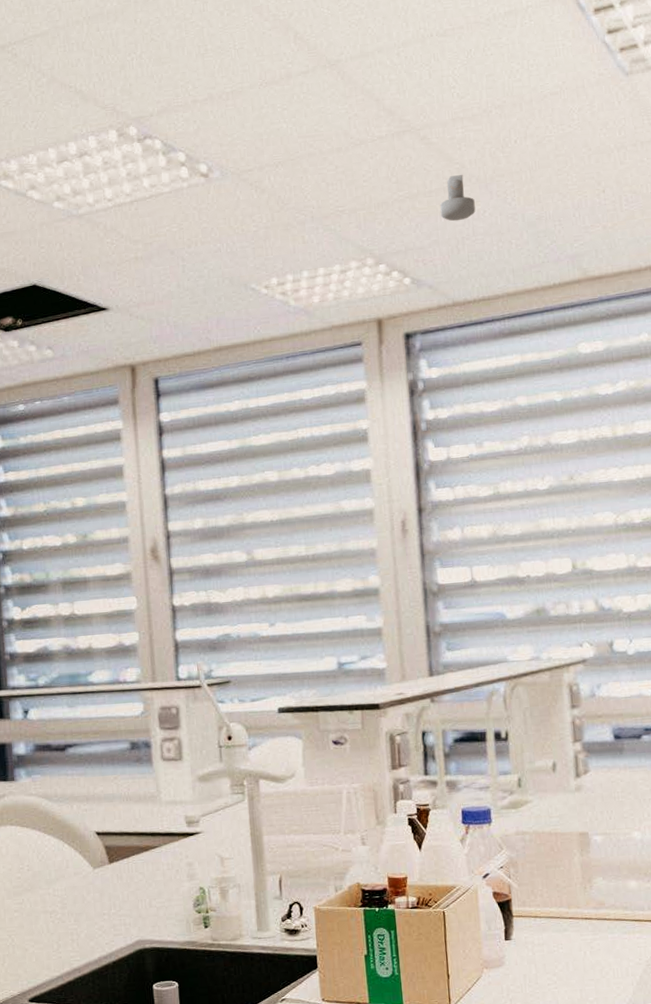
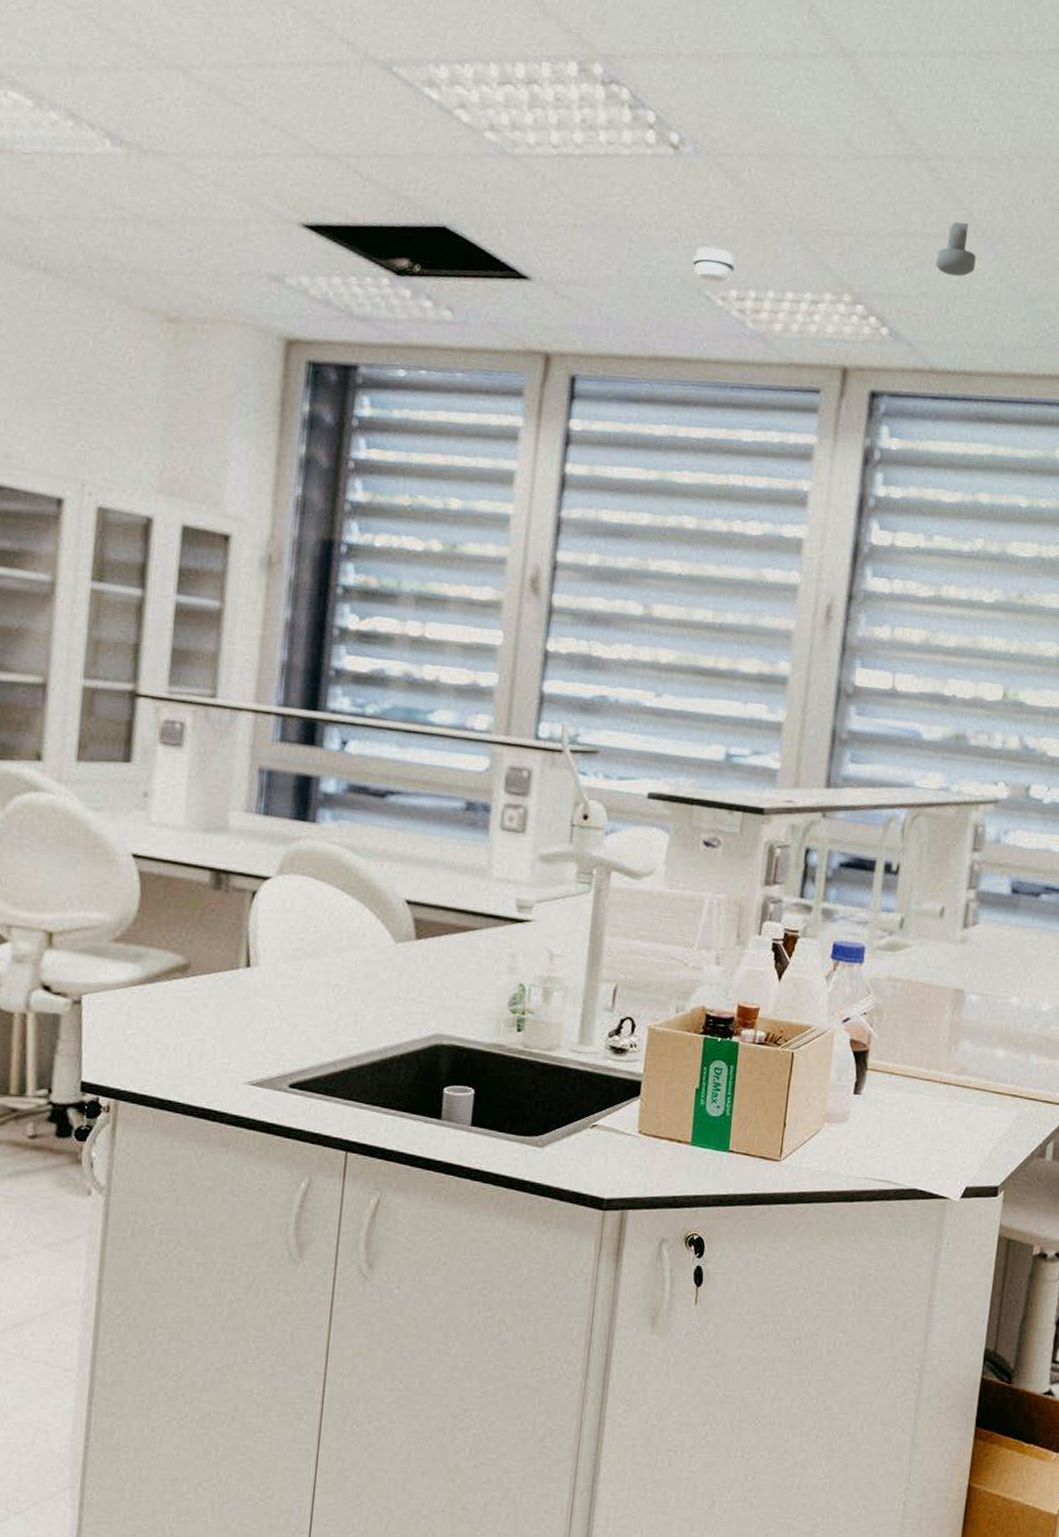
smoke detector: none [236,247,272,277] -> present [693,246,736,283]

